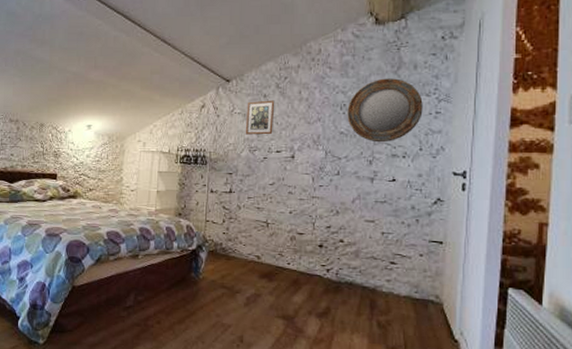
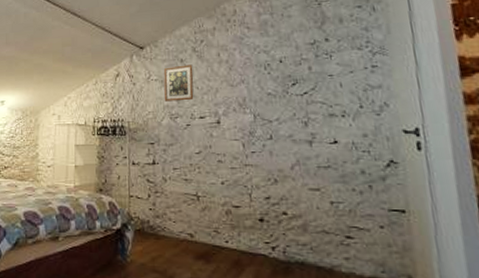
home mirror: present [347,78,423,143] -> none [272,33,357,102]

